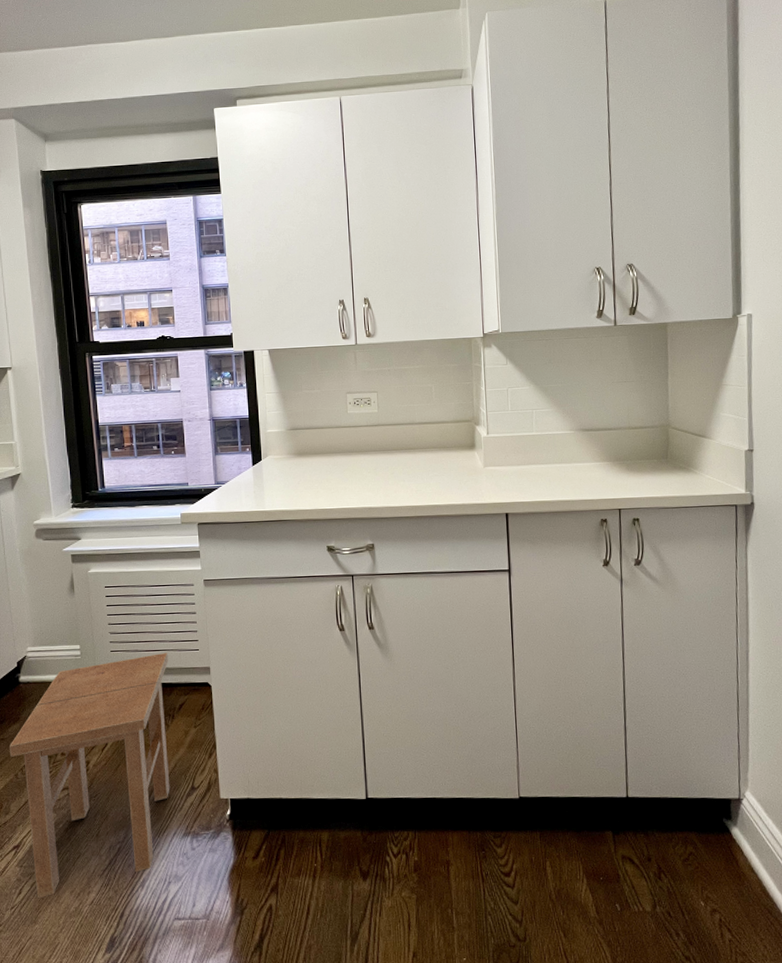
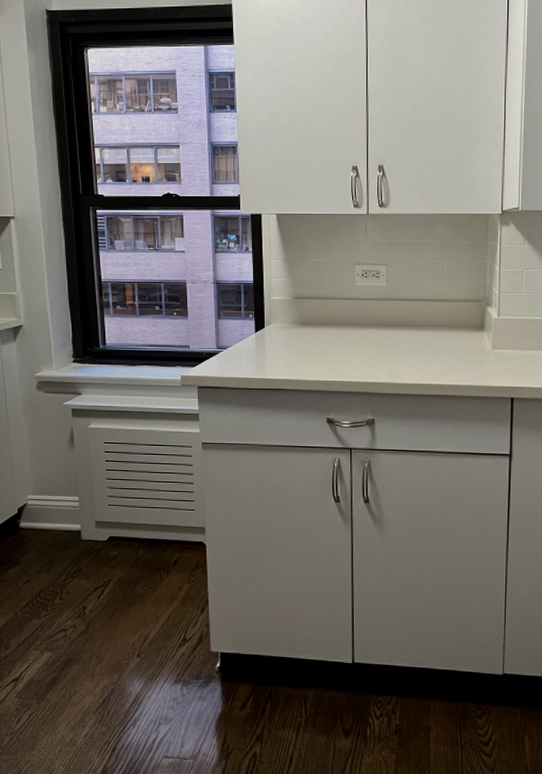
stool: present [10,652,170,899] -> none [10,510,164,728]

